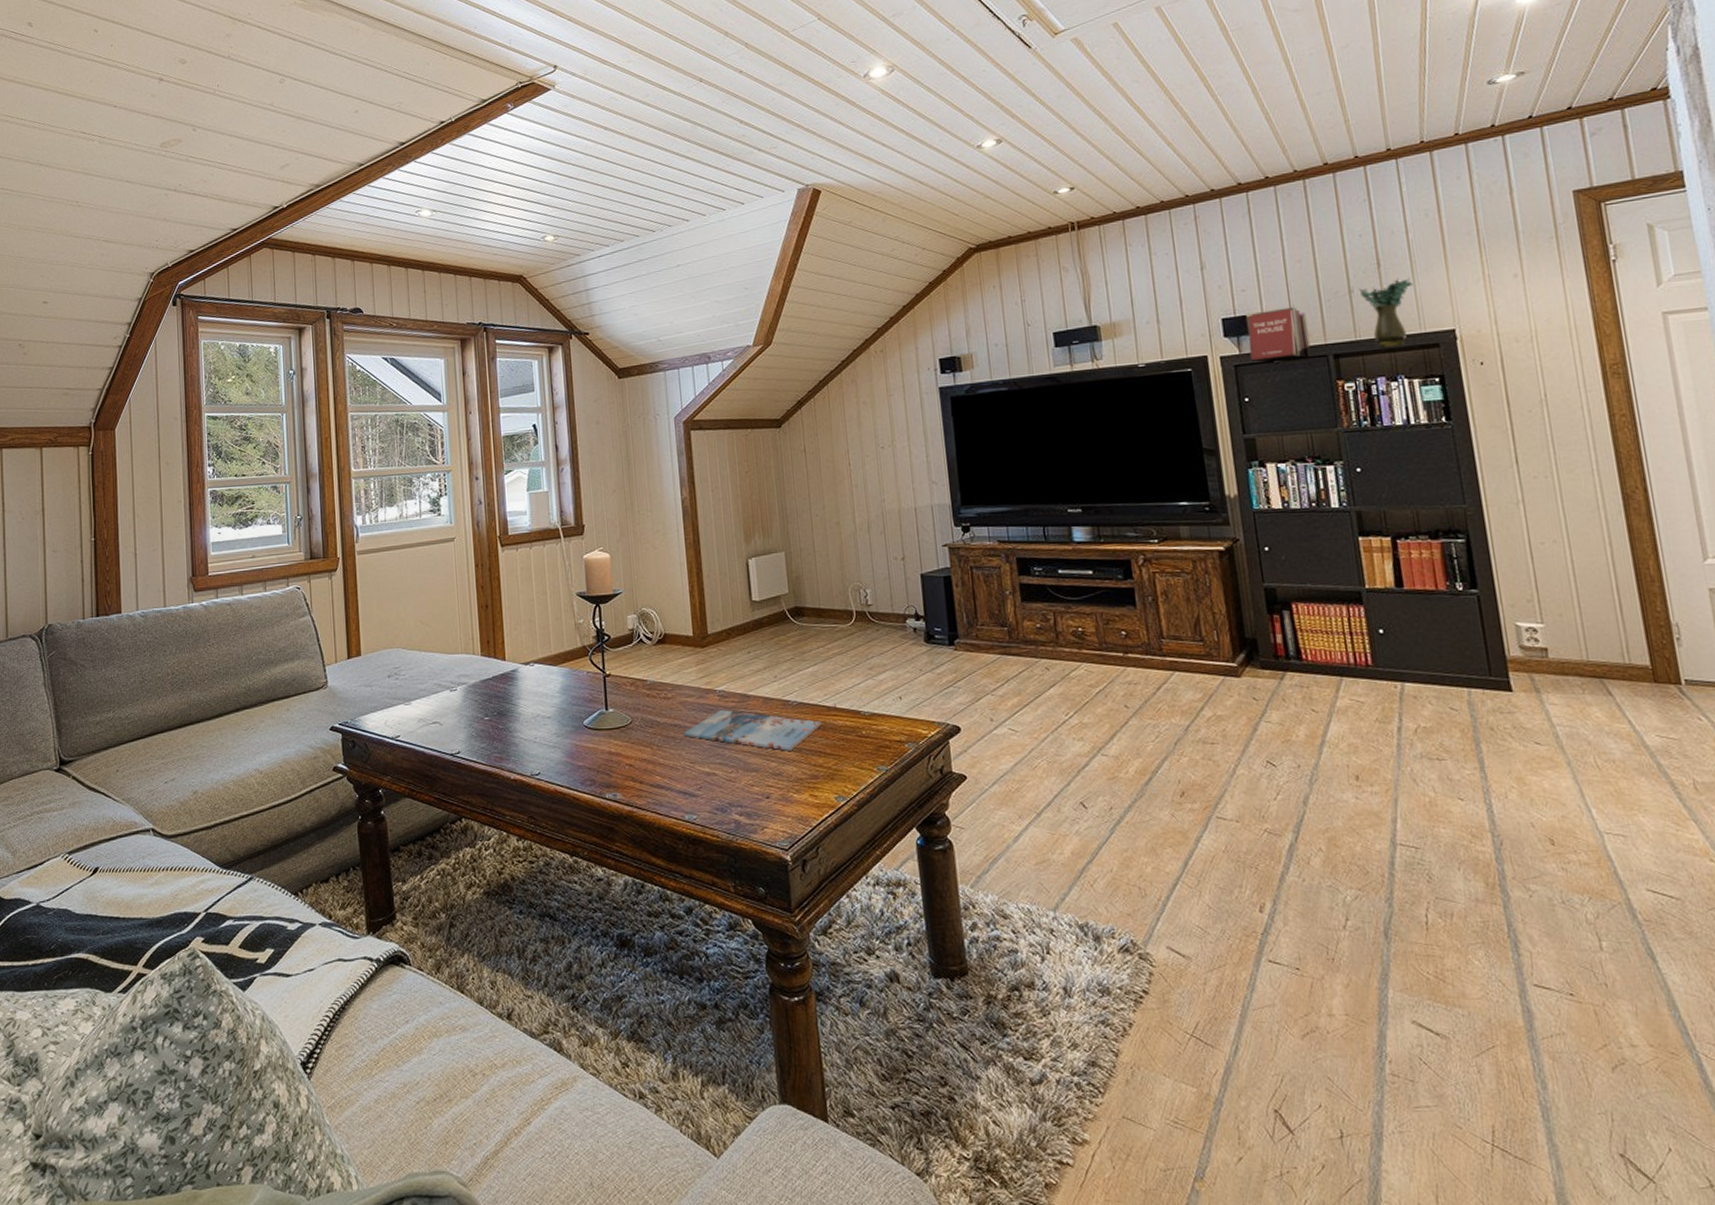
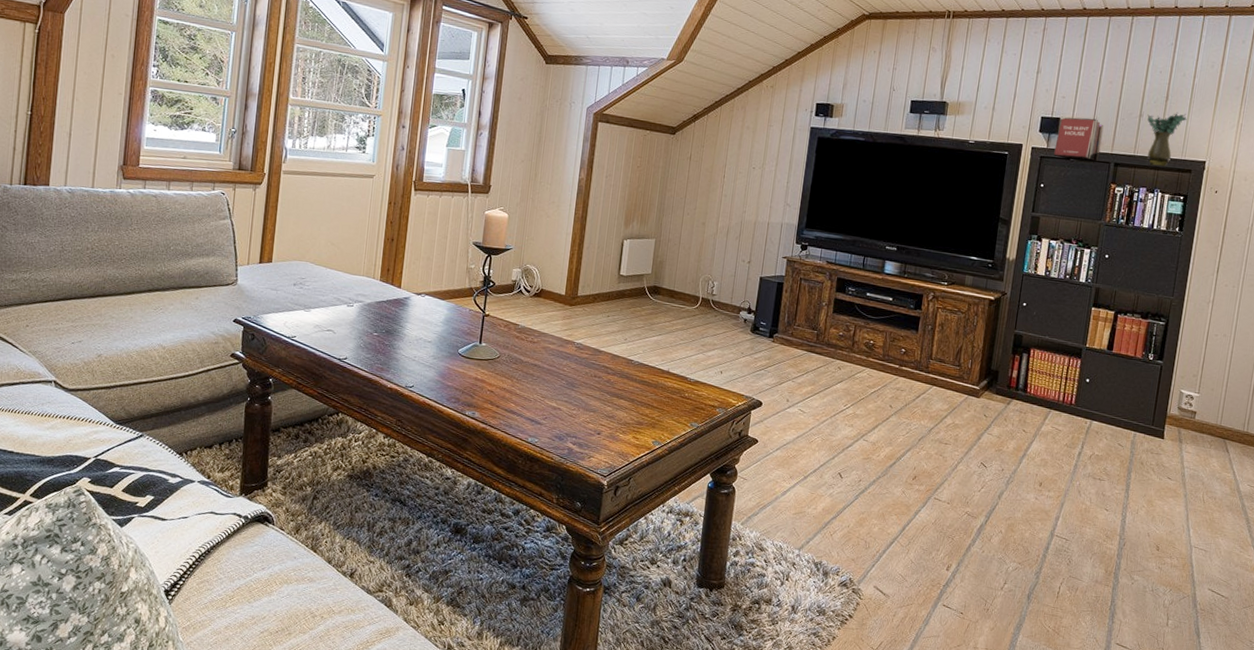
magazine: present [683,710,822,751] -> none [540,359,655,400]

